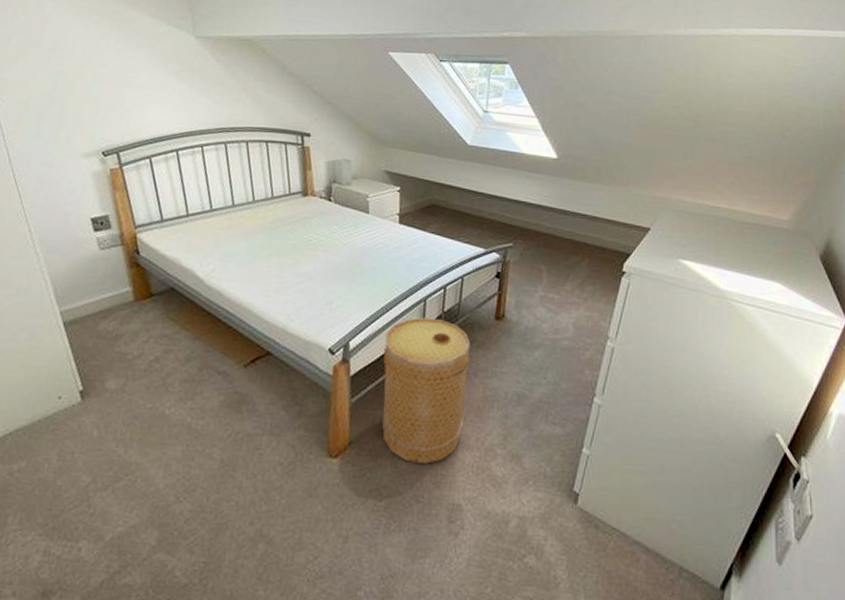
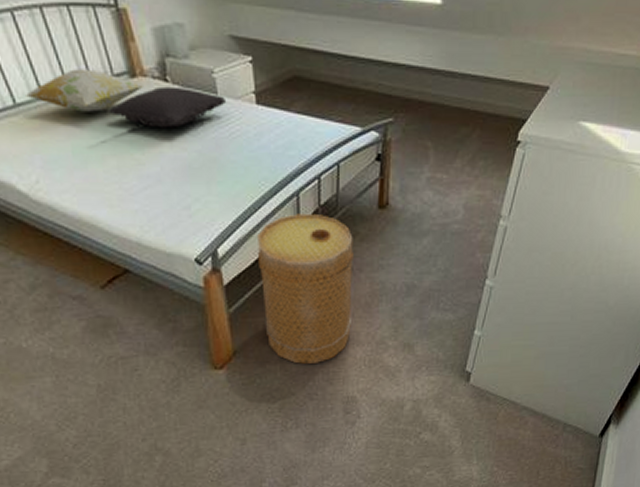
decorative pillow: none [221,187,312,220] -> present [26,69,143,112]
pillow: none [279,204,376,237] -> present [107,86,227,128]

